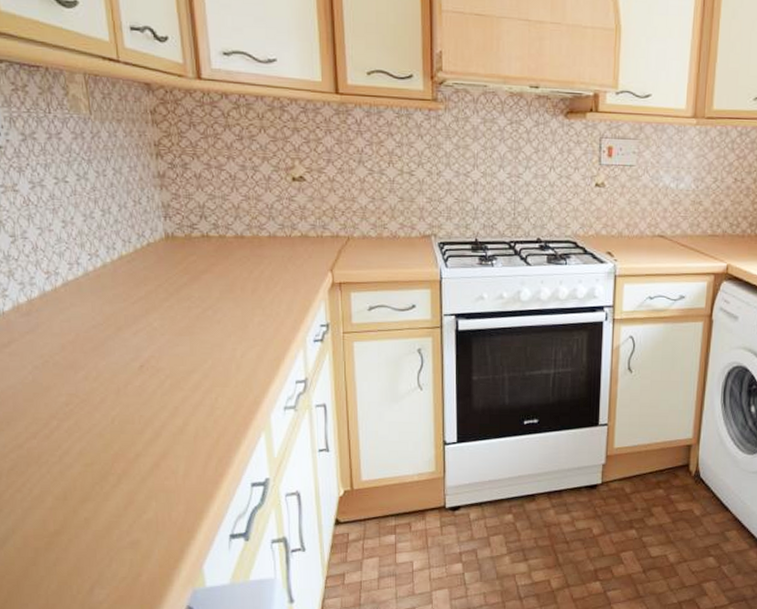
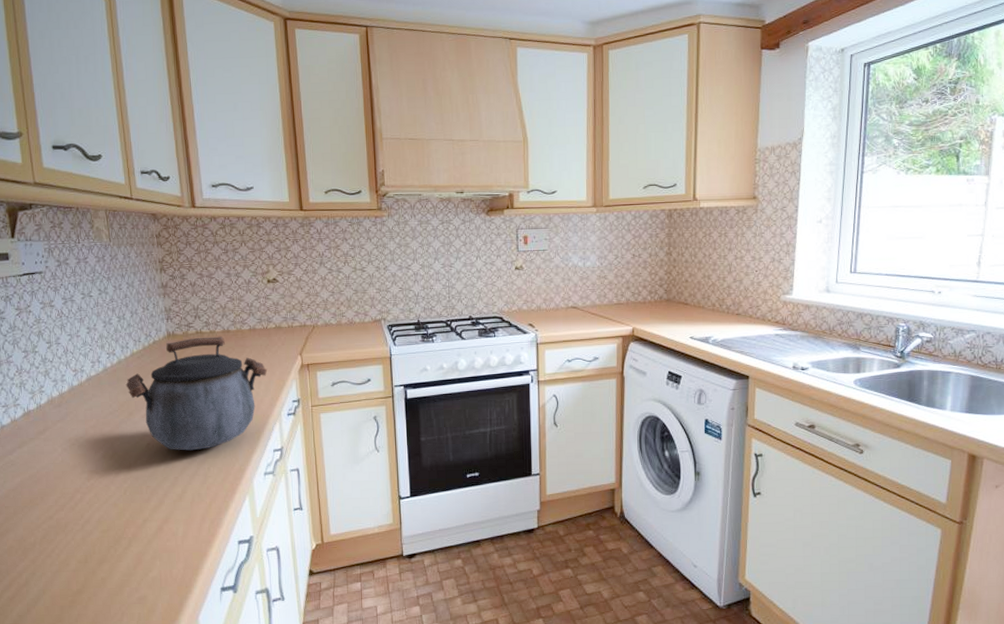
kettle: none [112,242,291,377] -> present [125,336,268,451]

